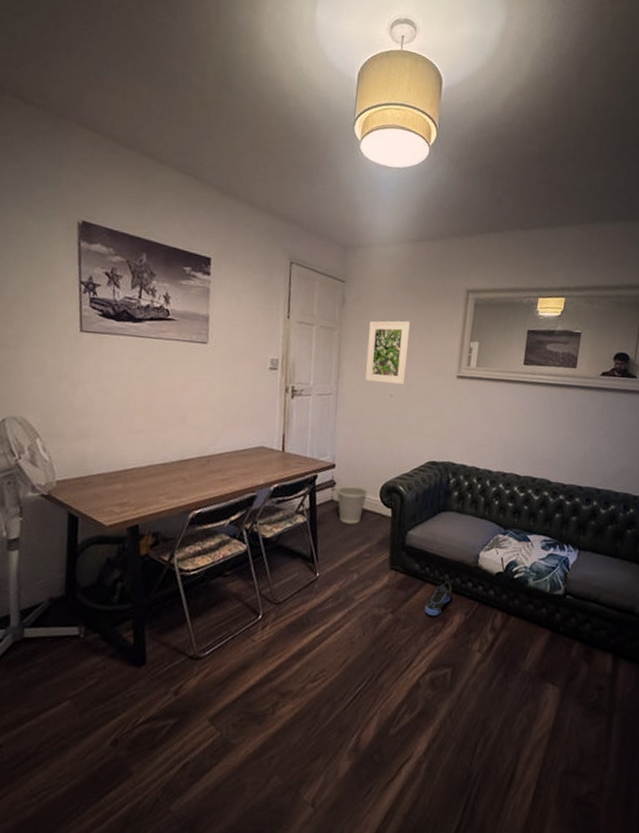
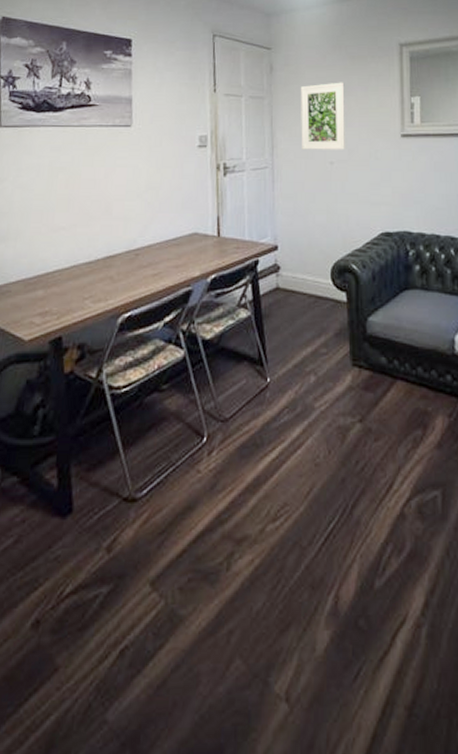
wastebasket: present [336,484,369,524] -> none [281,268,318,314]
sneaker: present [424,580,452,617] -> none [398,374,429,422]

